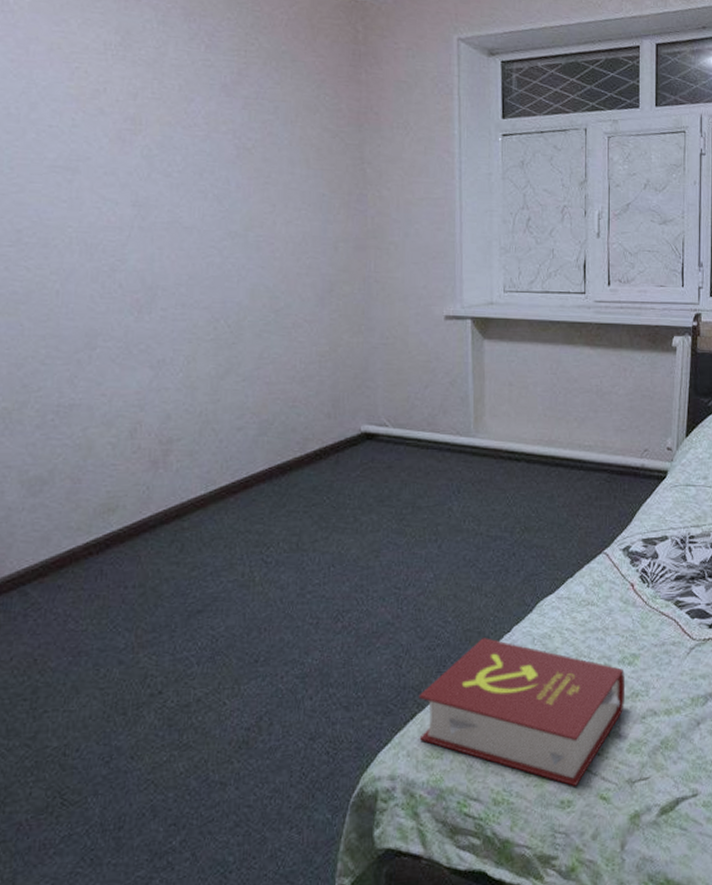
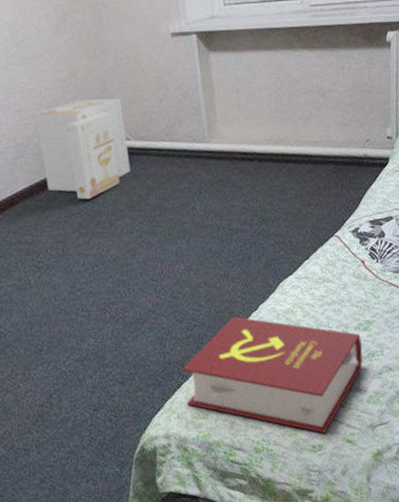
product box: none [285,377,385,489] -> present [34,98,131,200]

